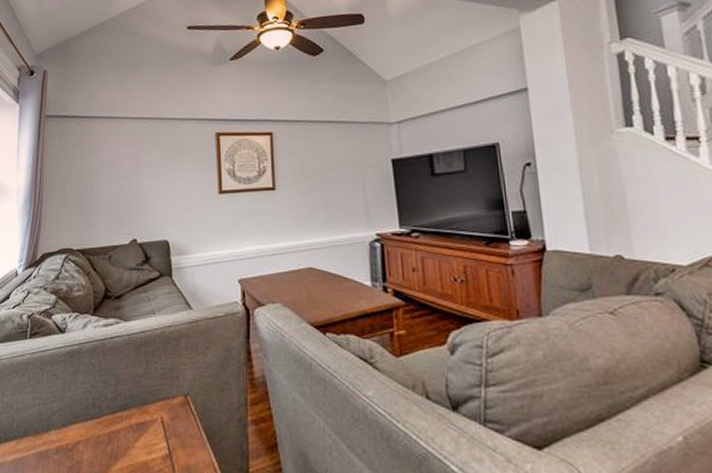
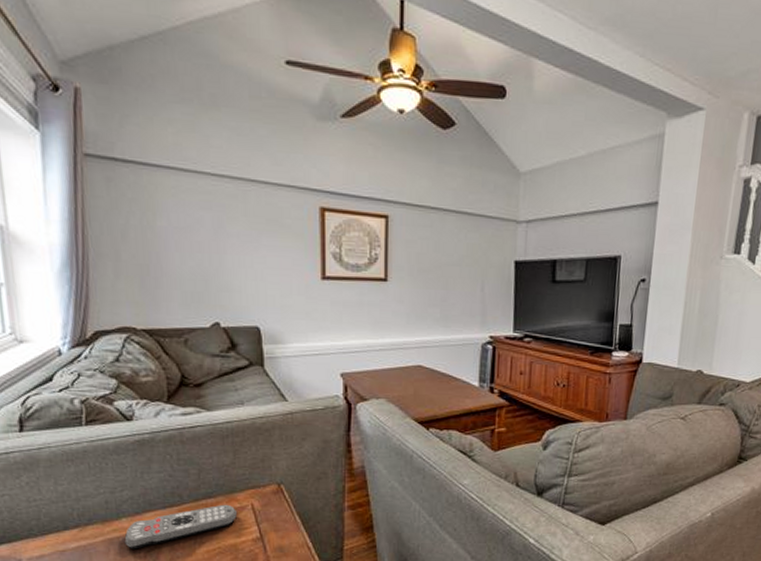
remote control: none [52,417,148,464] -> present [124,504,237,550]

